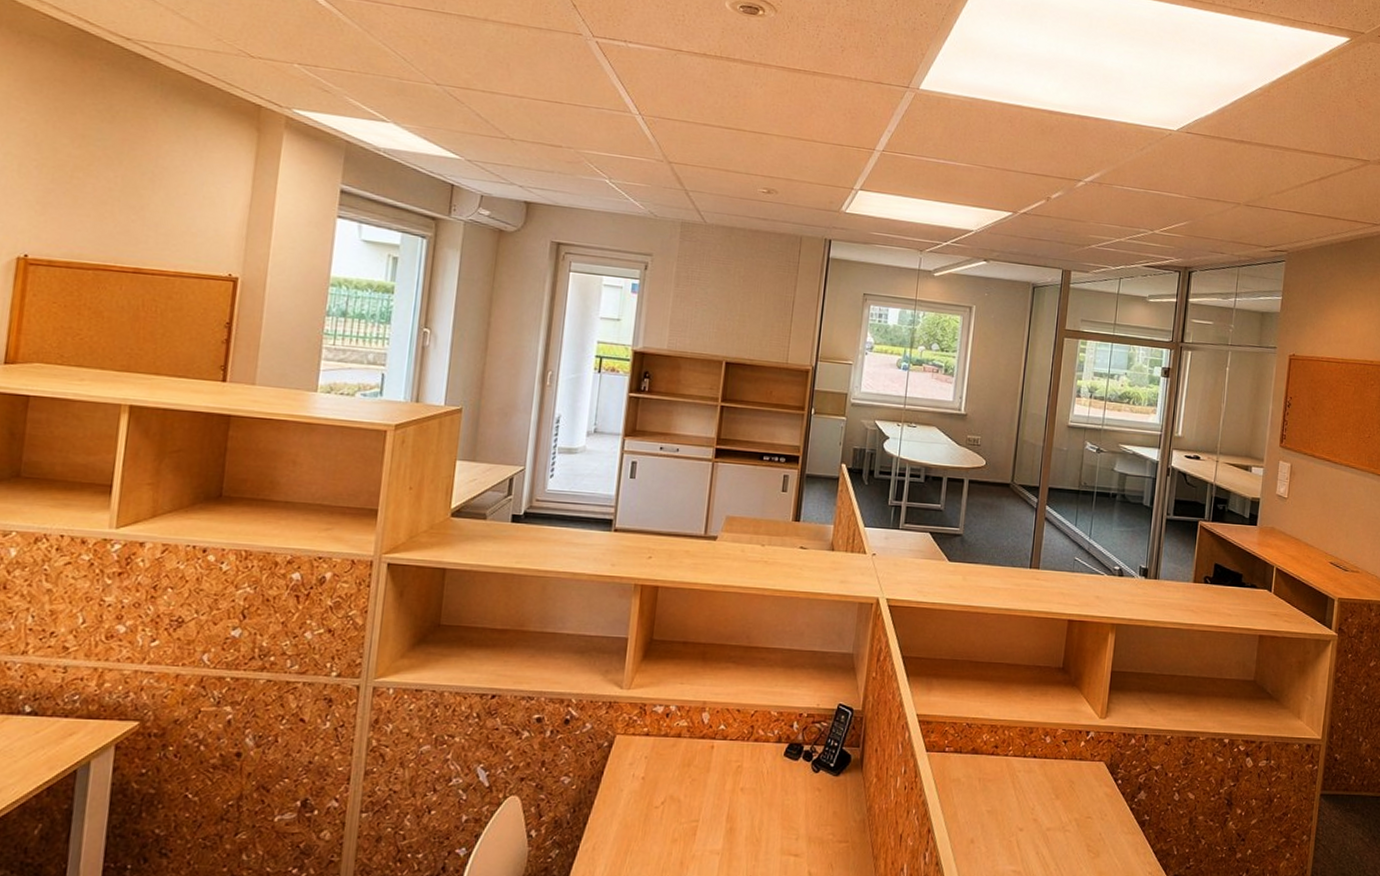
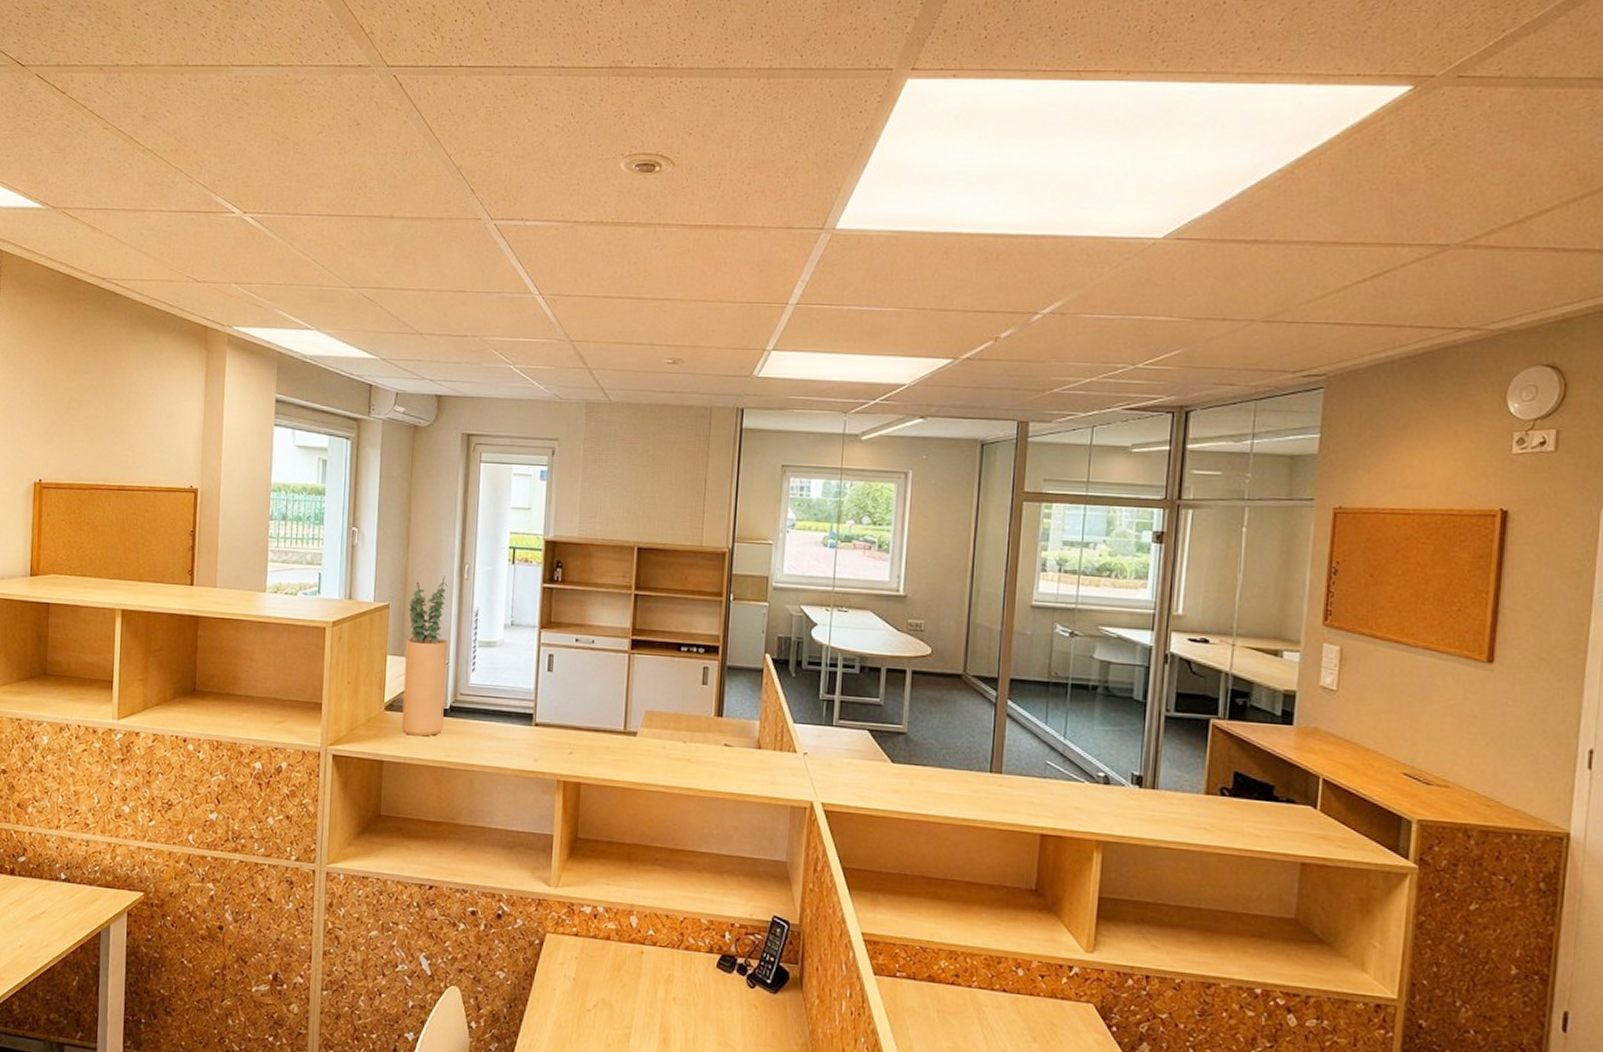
vase: none [469,381,528,543] -> present [402,576,449,737]

